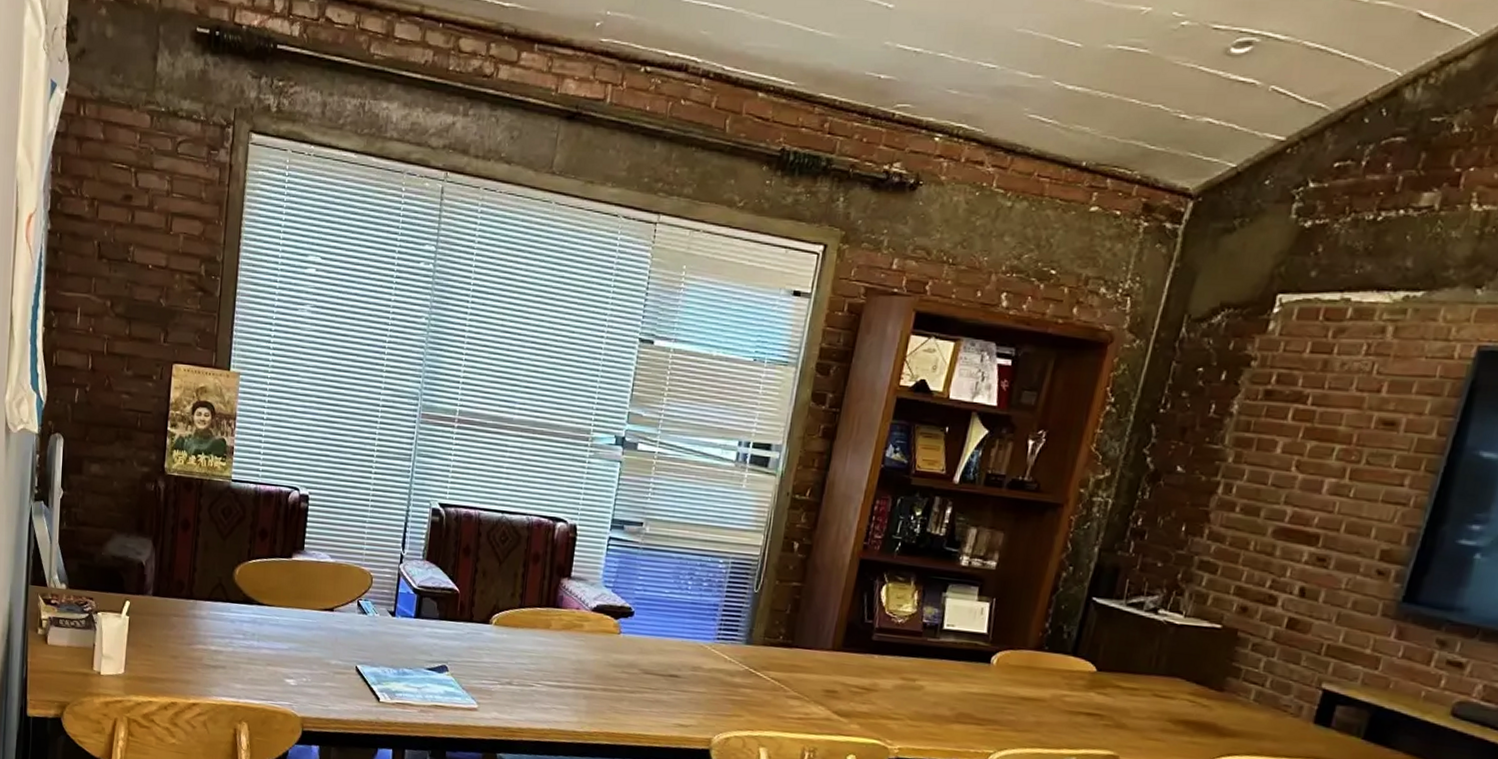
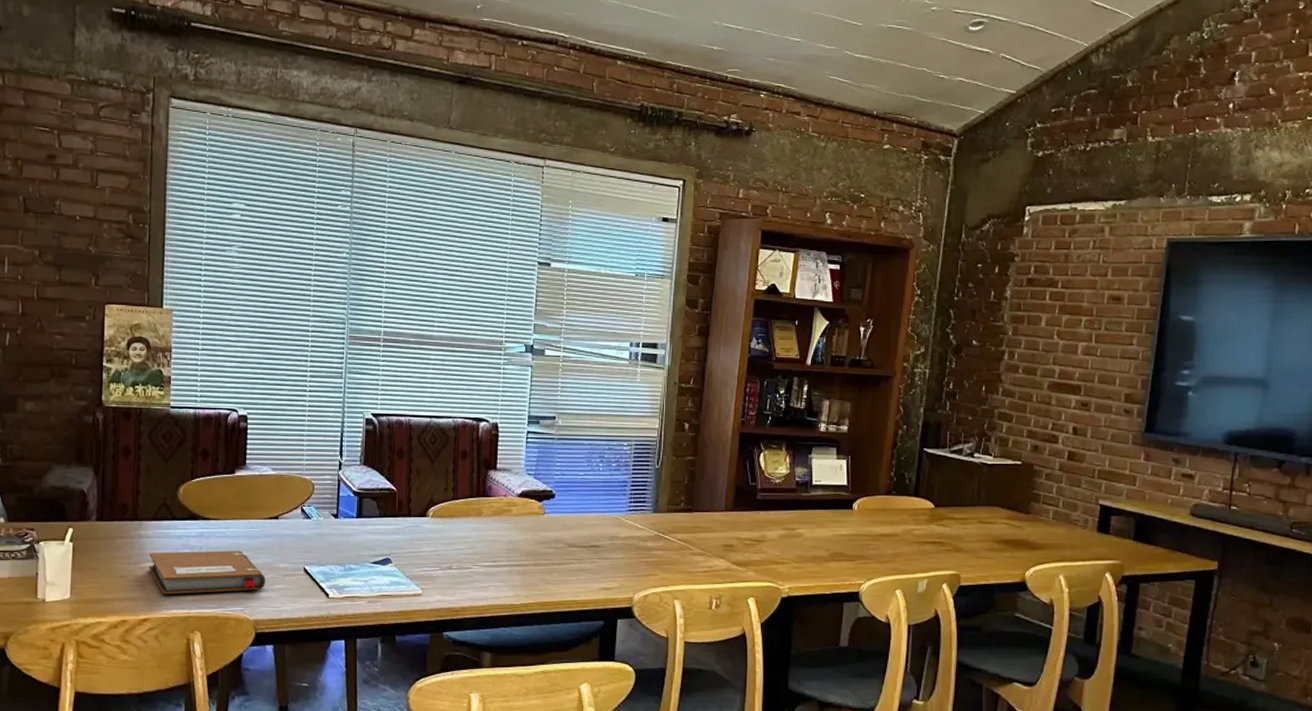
notebook: none [201,634,316,686] -> present [148,550,265,595]

